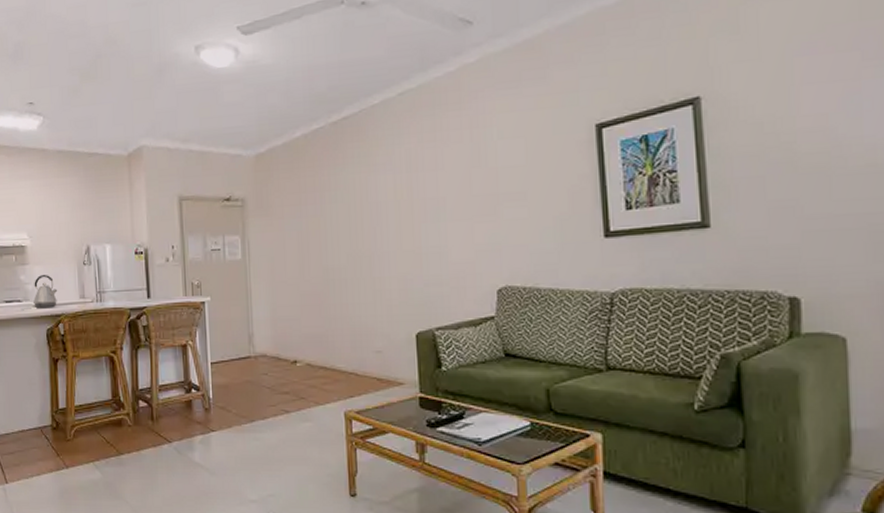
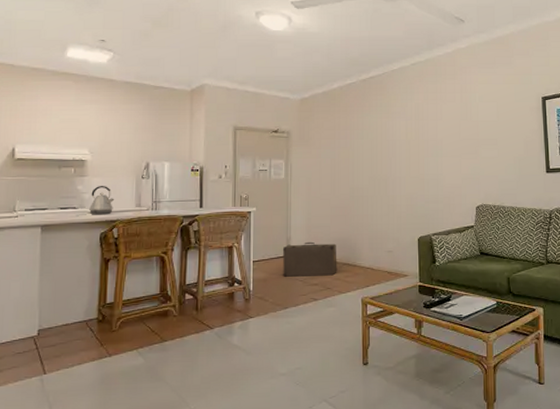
suitcase: none [245,338,312,384] -> present [283,241,337,278]

